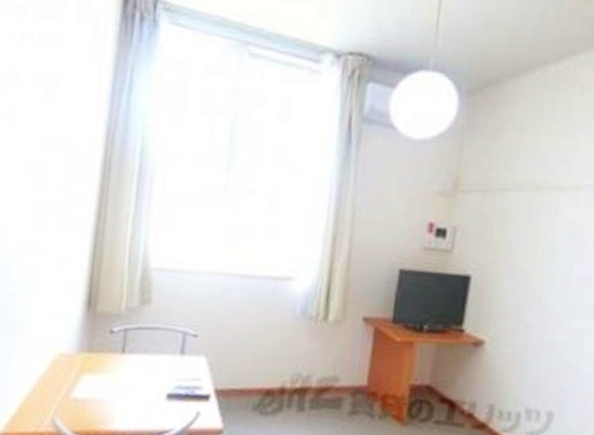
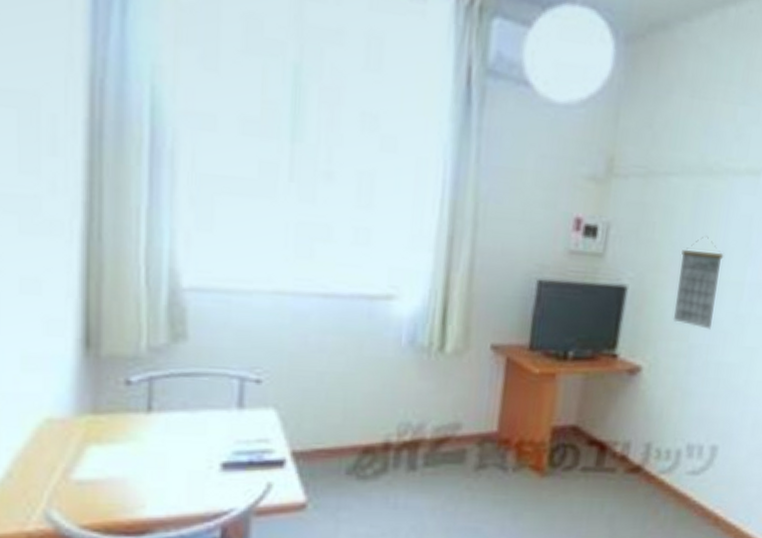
calendar: none [510,238,553,313] -> present [673,236,724,330]

